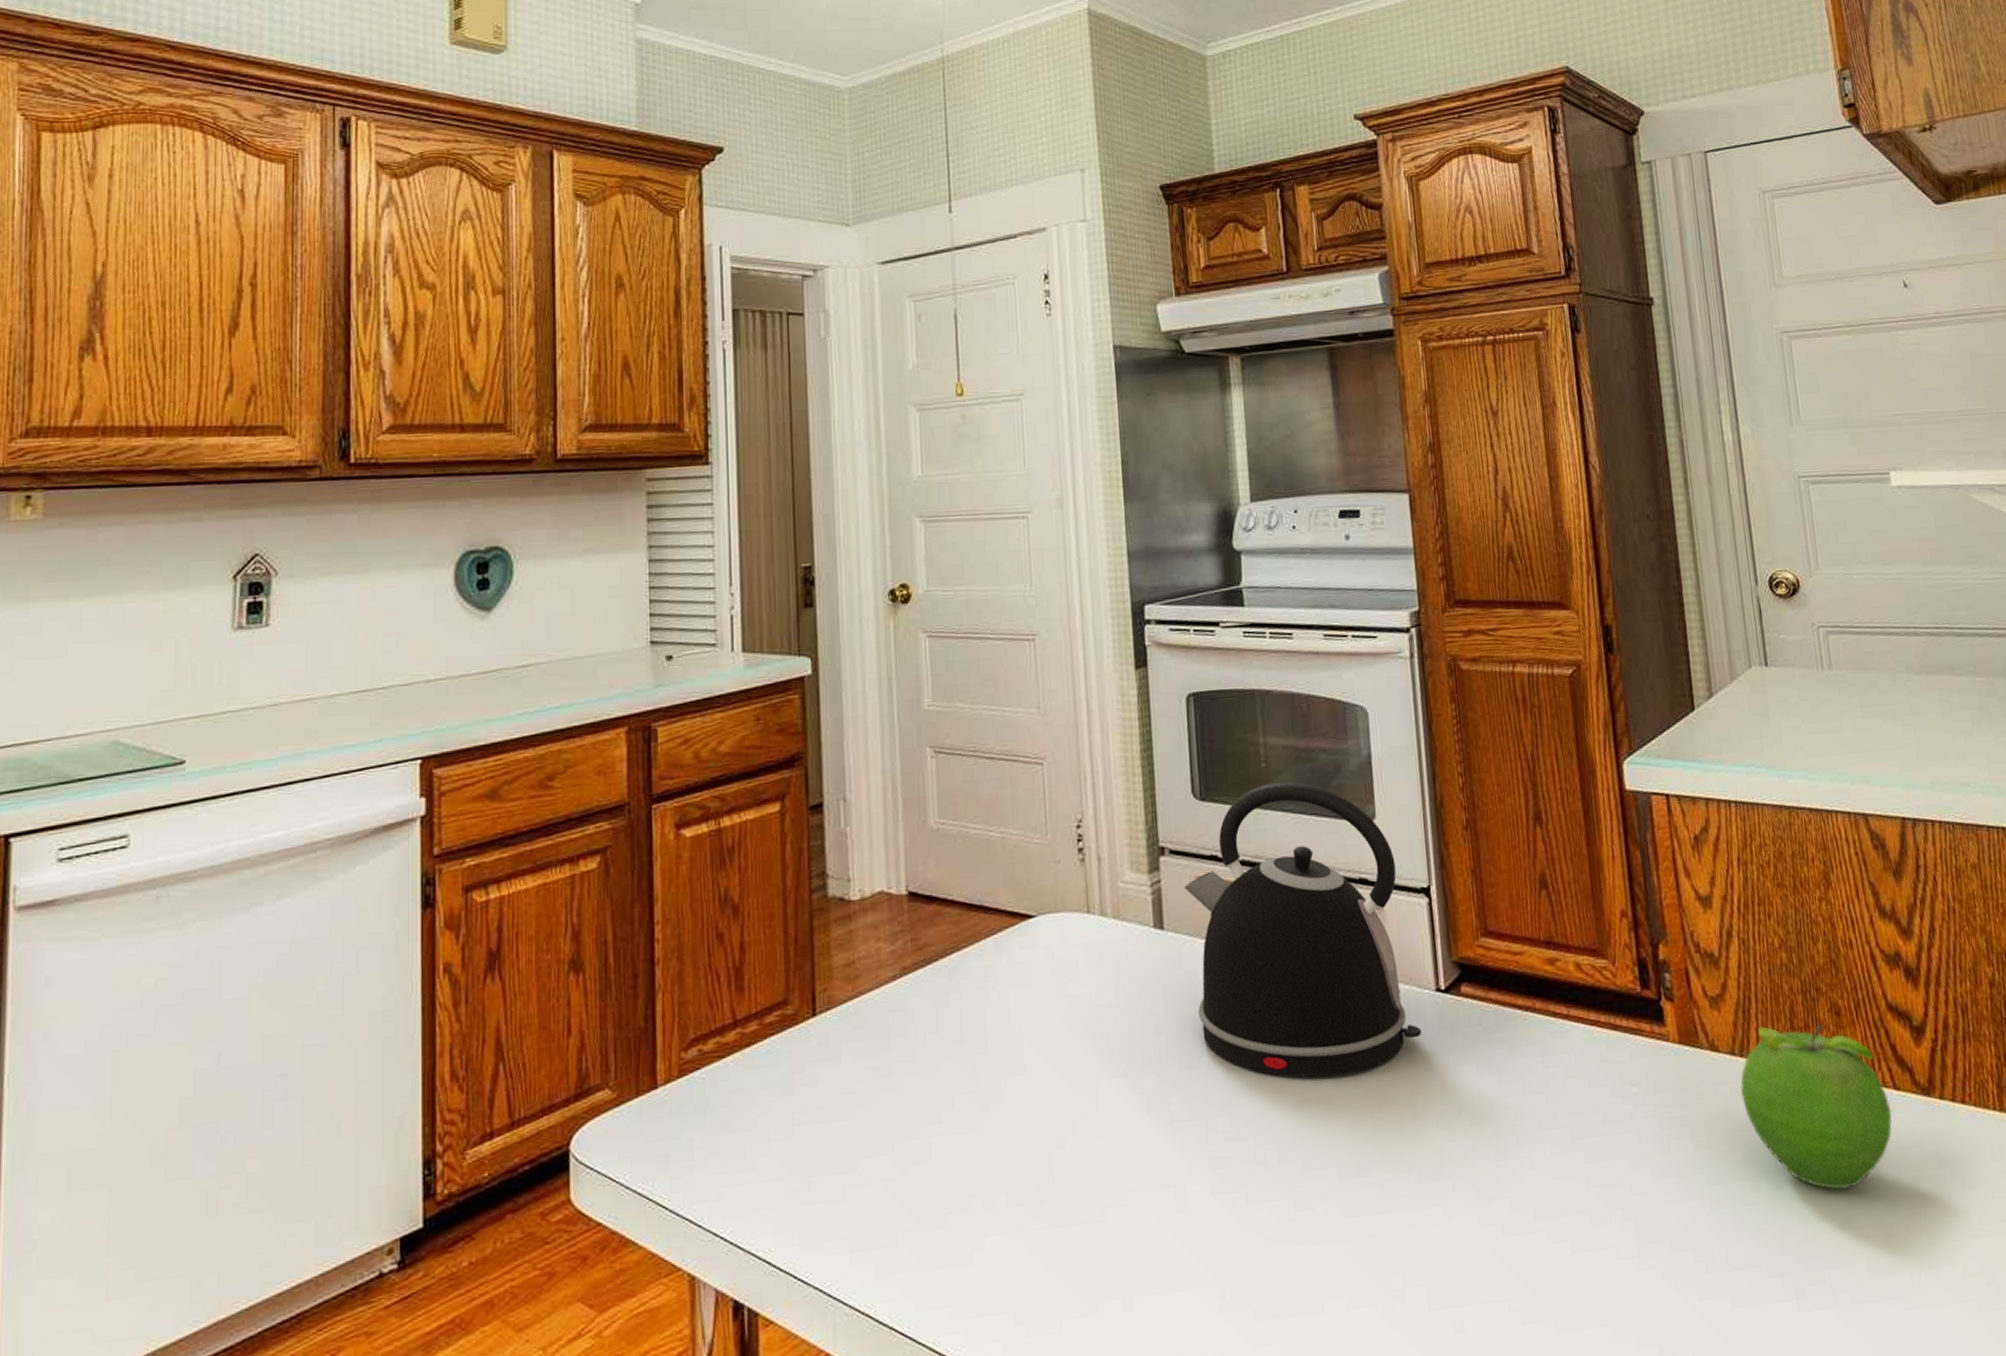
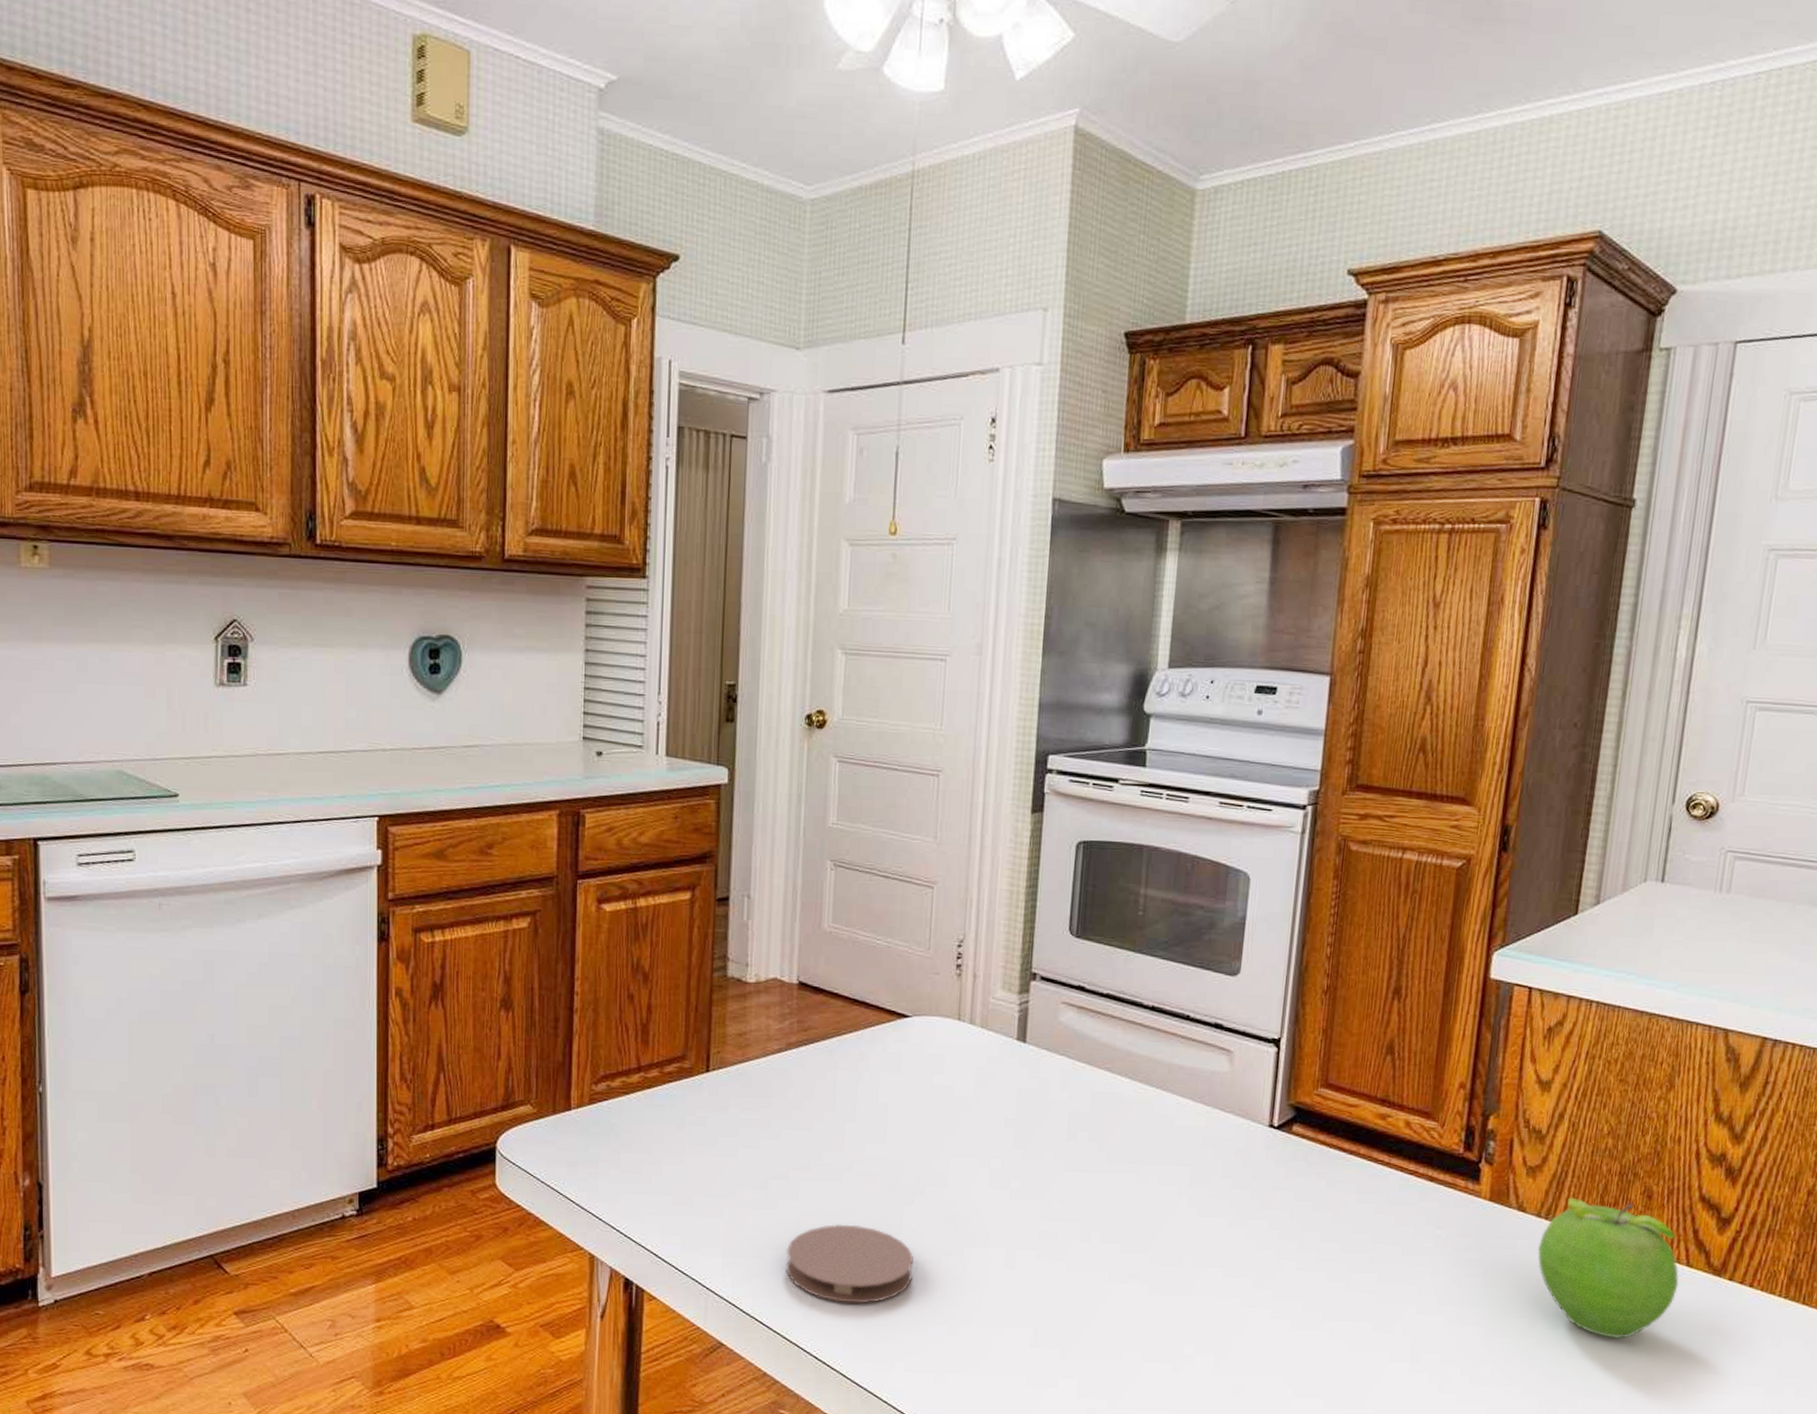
coaster: none [924,1184,1075,1291] -> present [785,1224,914,1304]
kettle: present [1184,781,1422,1078] -> none [1047,930,1252,1183]

